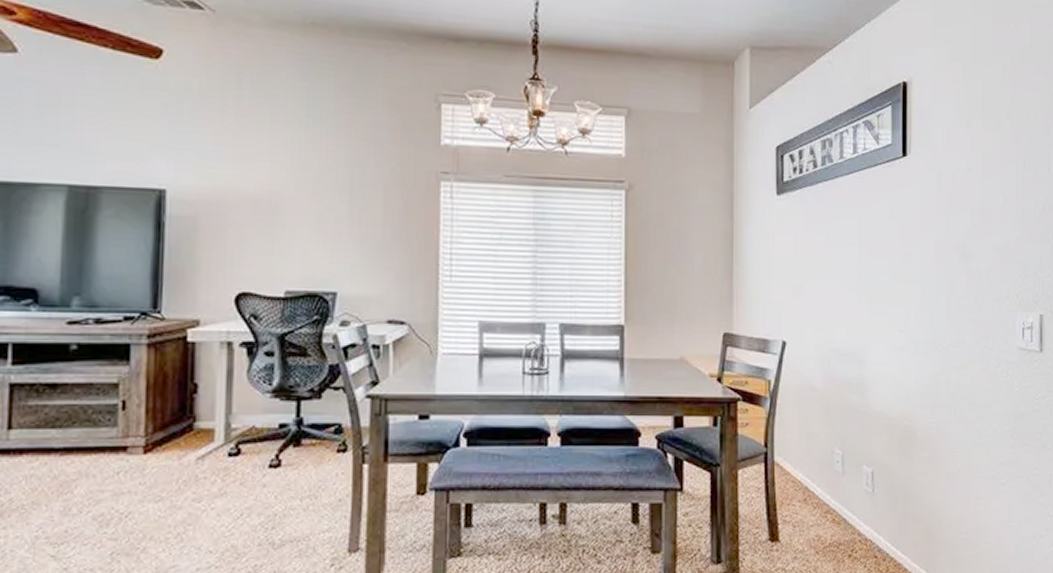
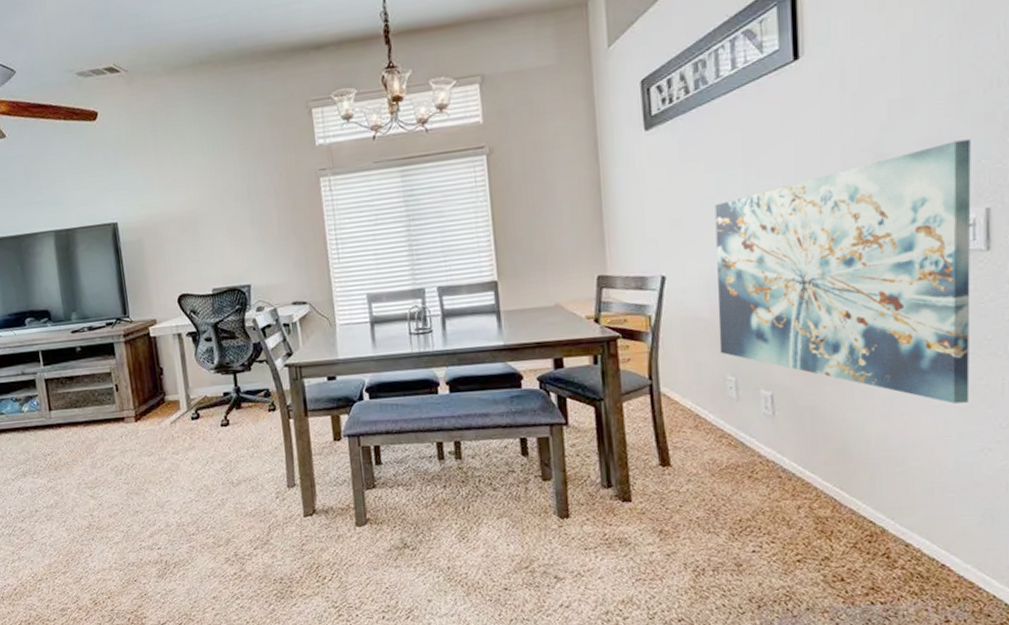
wall art: none [830,252,1030,491] -> present [714,139,971,404]

